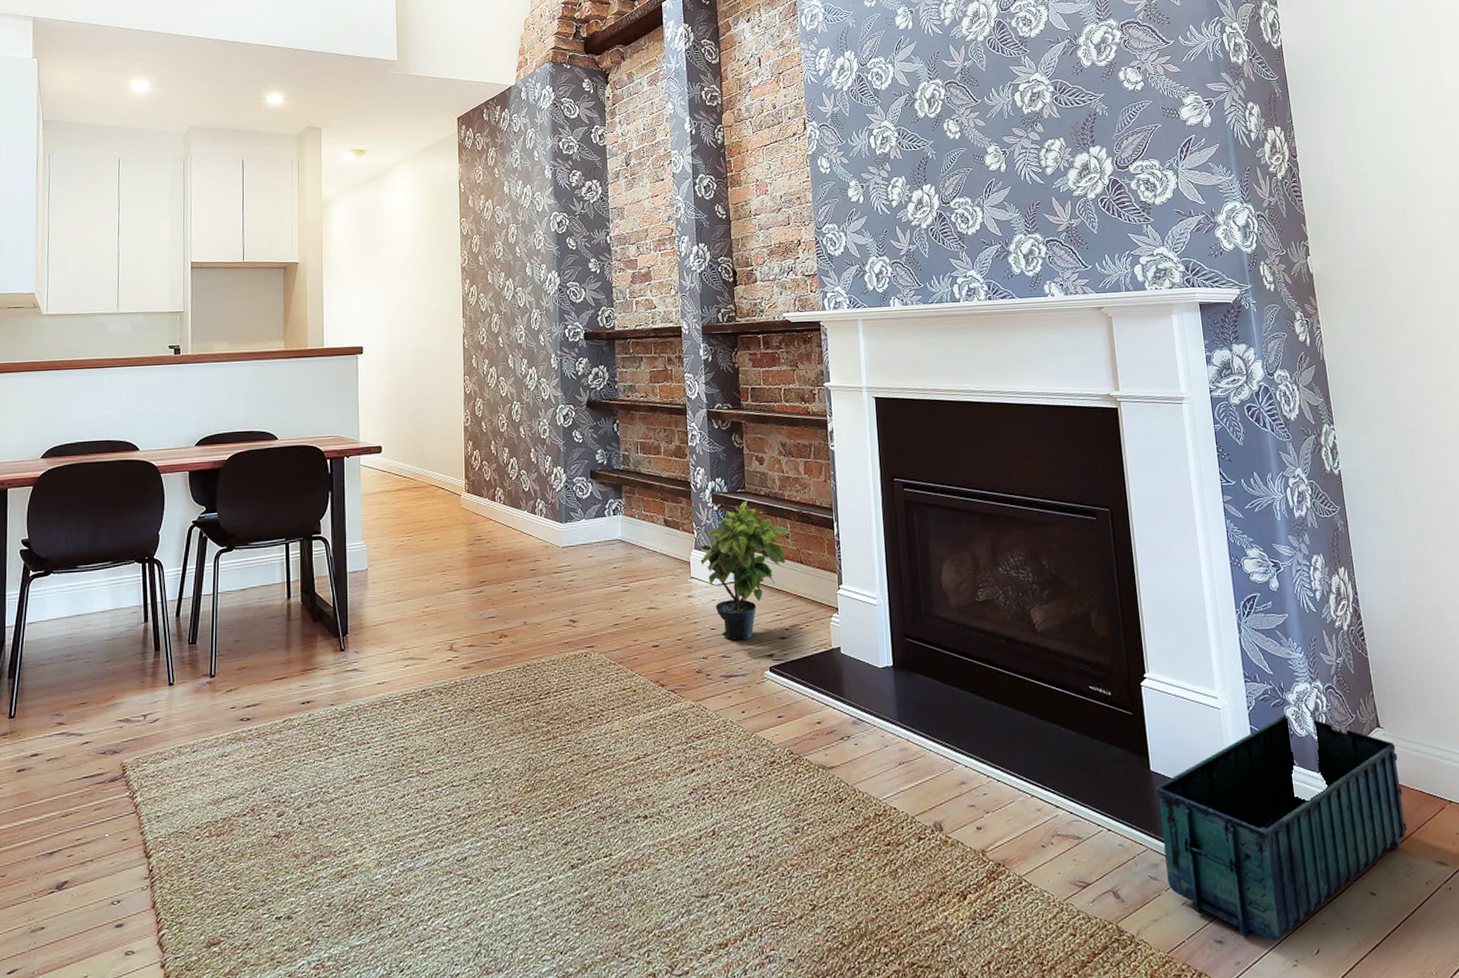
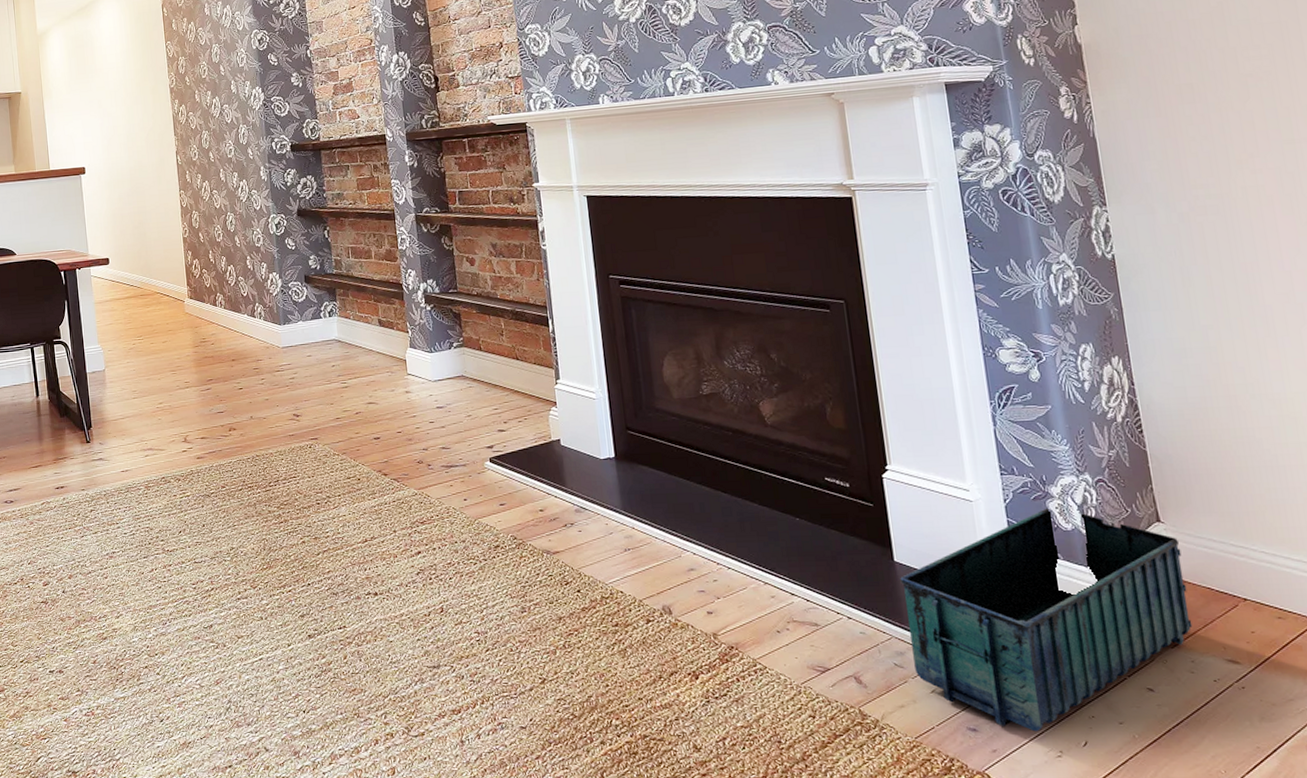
potted plant: present [699,500,791,640] -> none [414,300,506,433]

